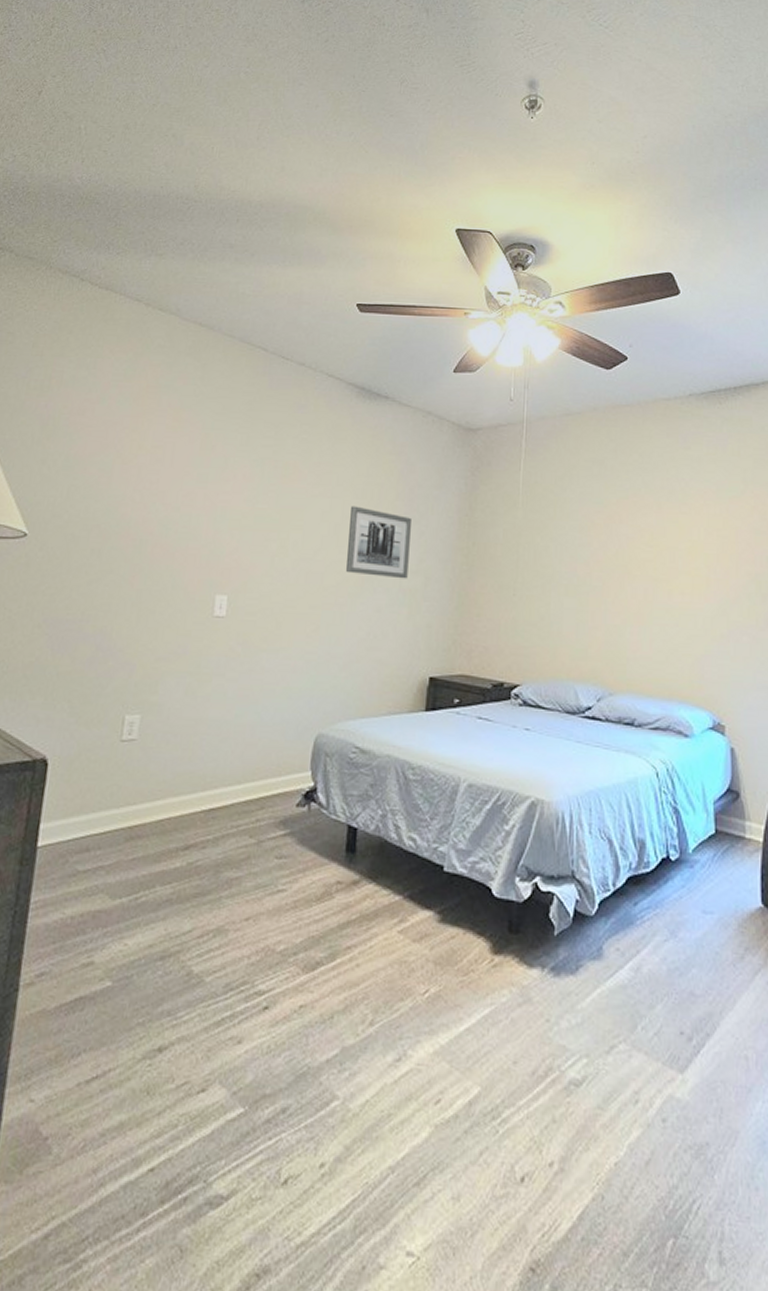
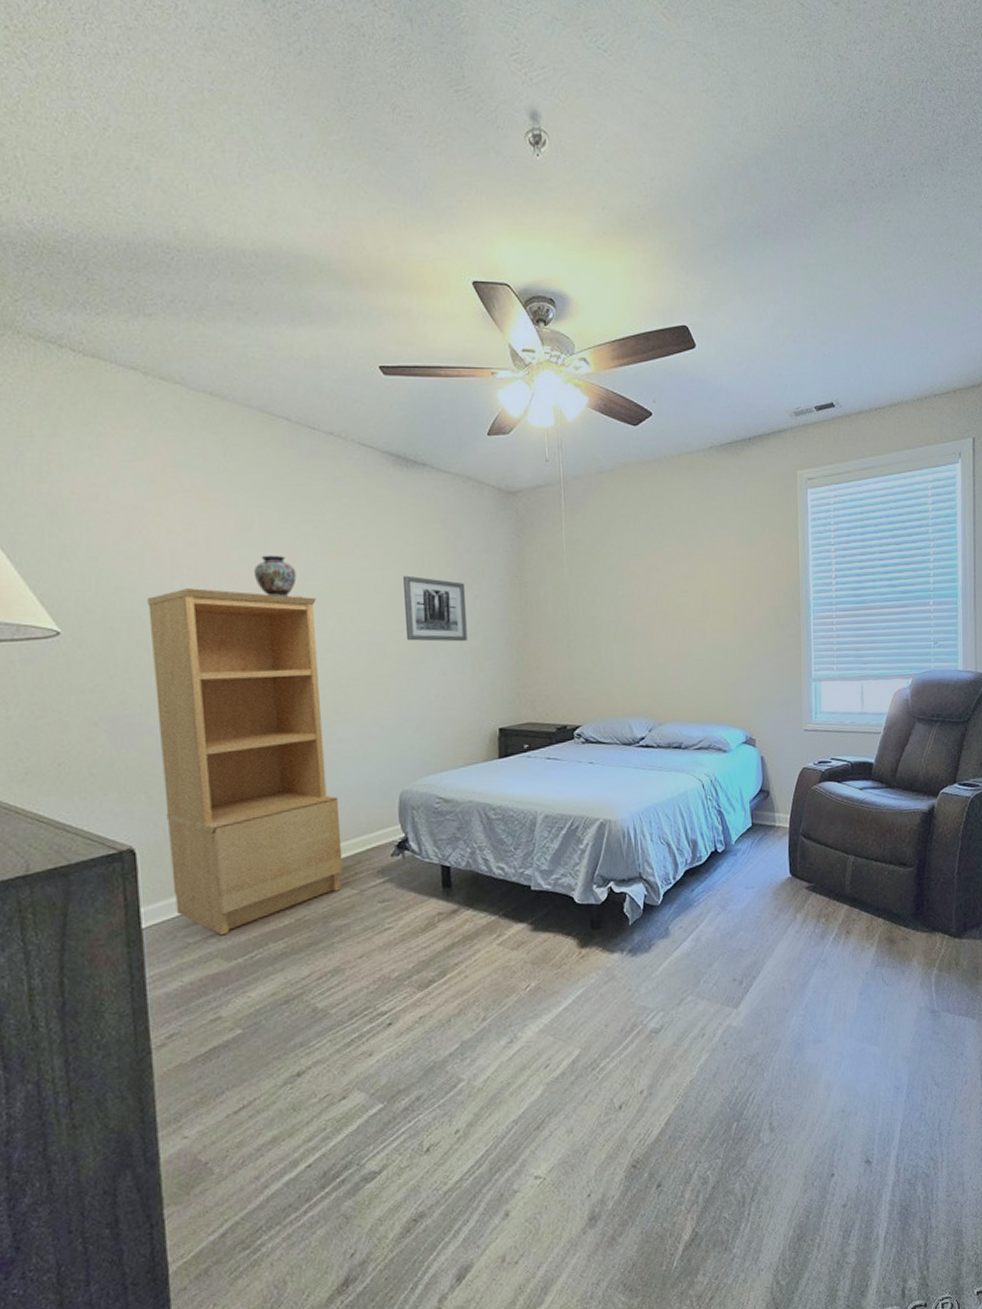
bookcase: none [73,502,263,868] -> present [147,588,343,936]
decorative vase: none [208,475,249,521] -> present [253,555,301,599]

